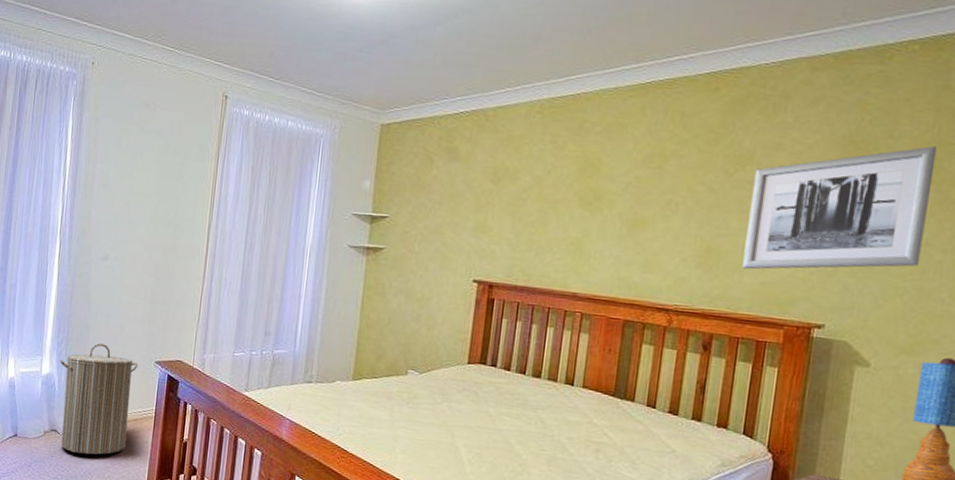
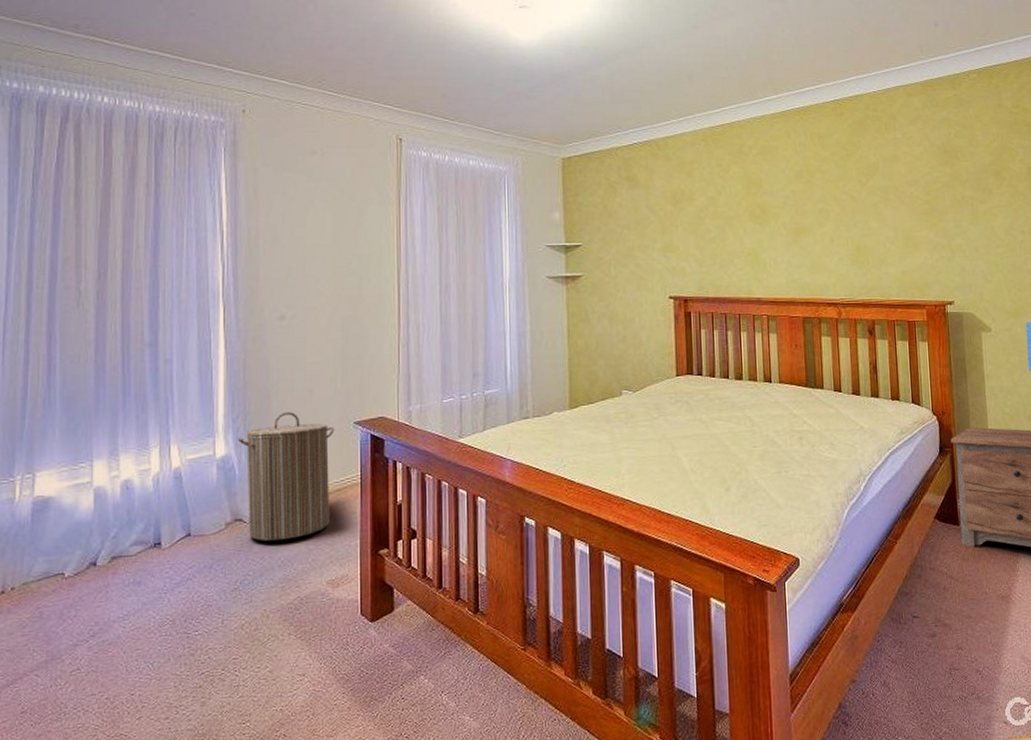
wall art: present [742,146,938,270] -> none [881,152,1009,262]

